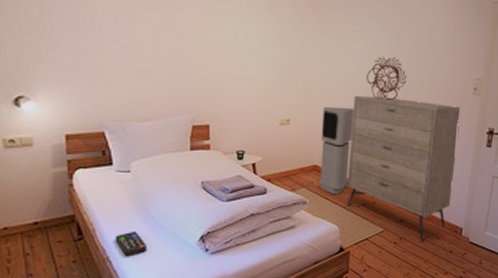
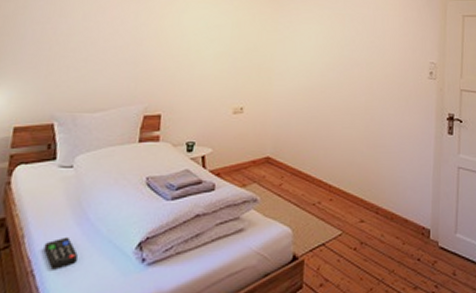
air purifier: present [318,106,354,195] -> none [271,93,309,191]
dresser: present [347,95,462,241] -> none [301,81,419,247]
decorative sculpture: present [366,57,407,101] -> none [321,43,362,87]

